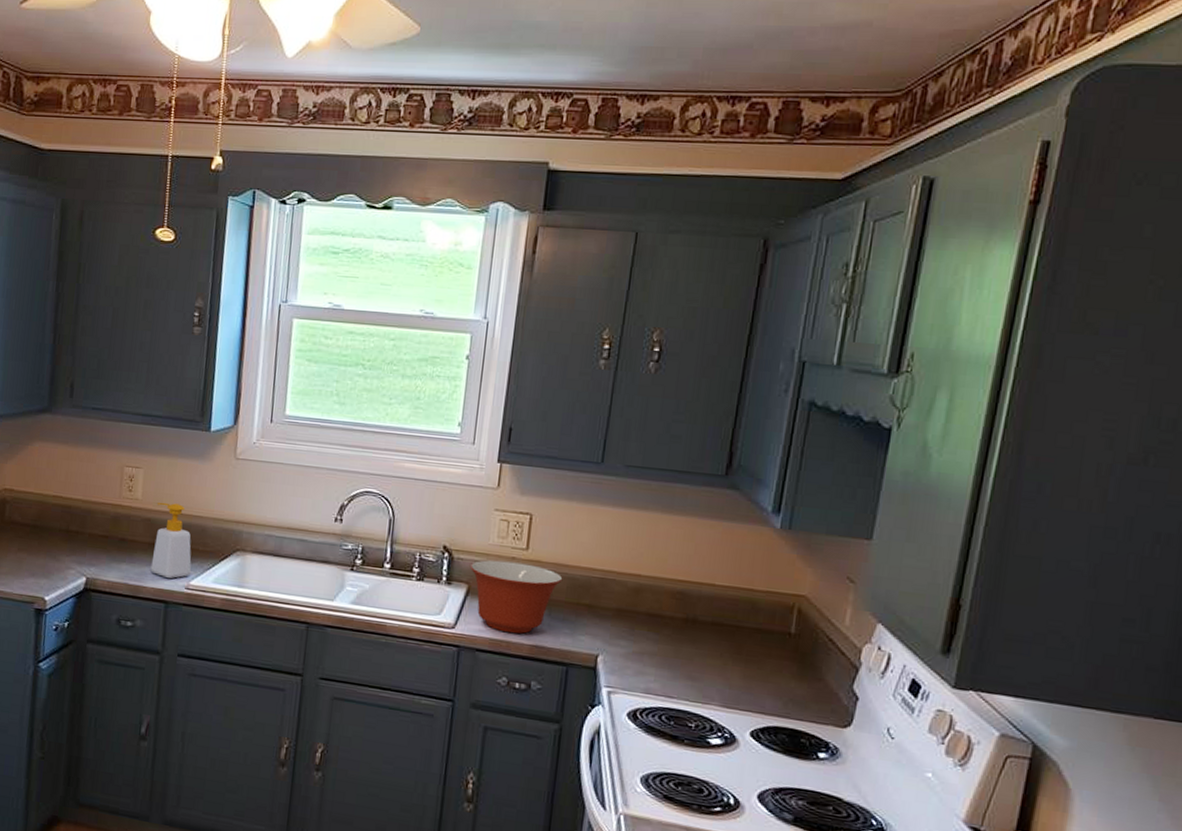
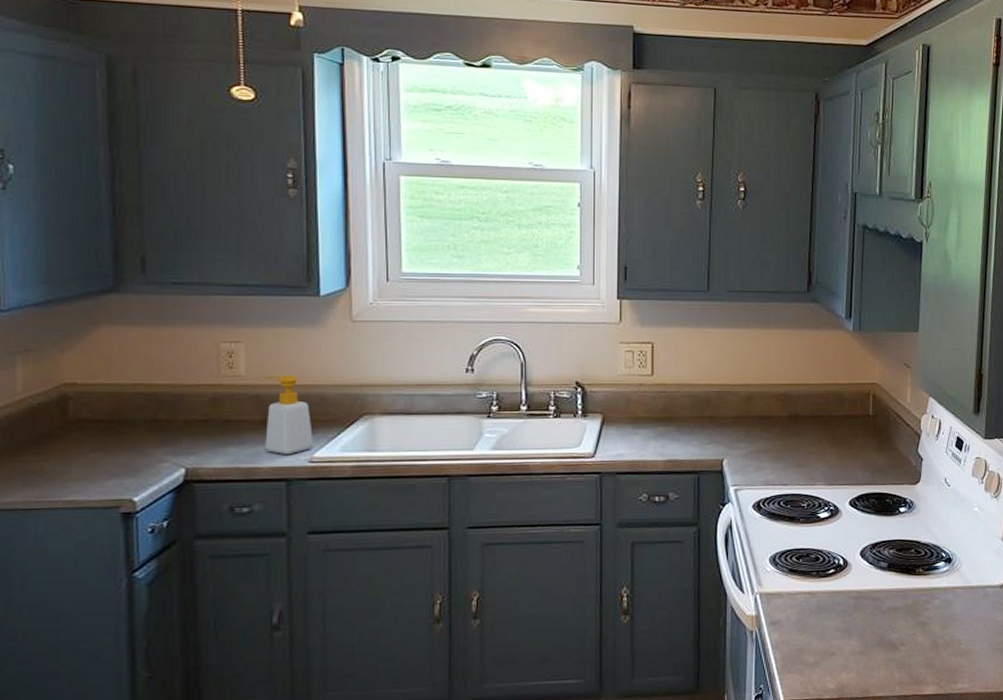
mixing bowl: present [469,560,563,634] -> none [602,388,686,453]

